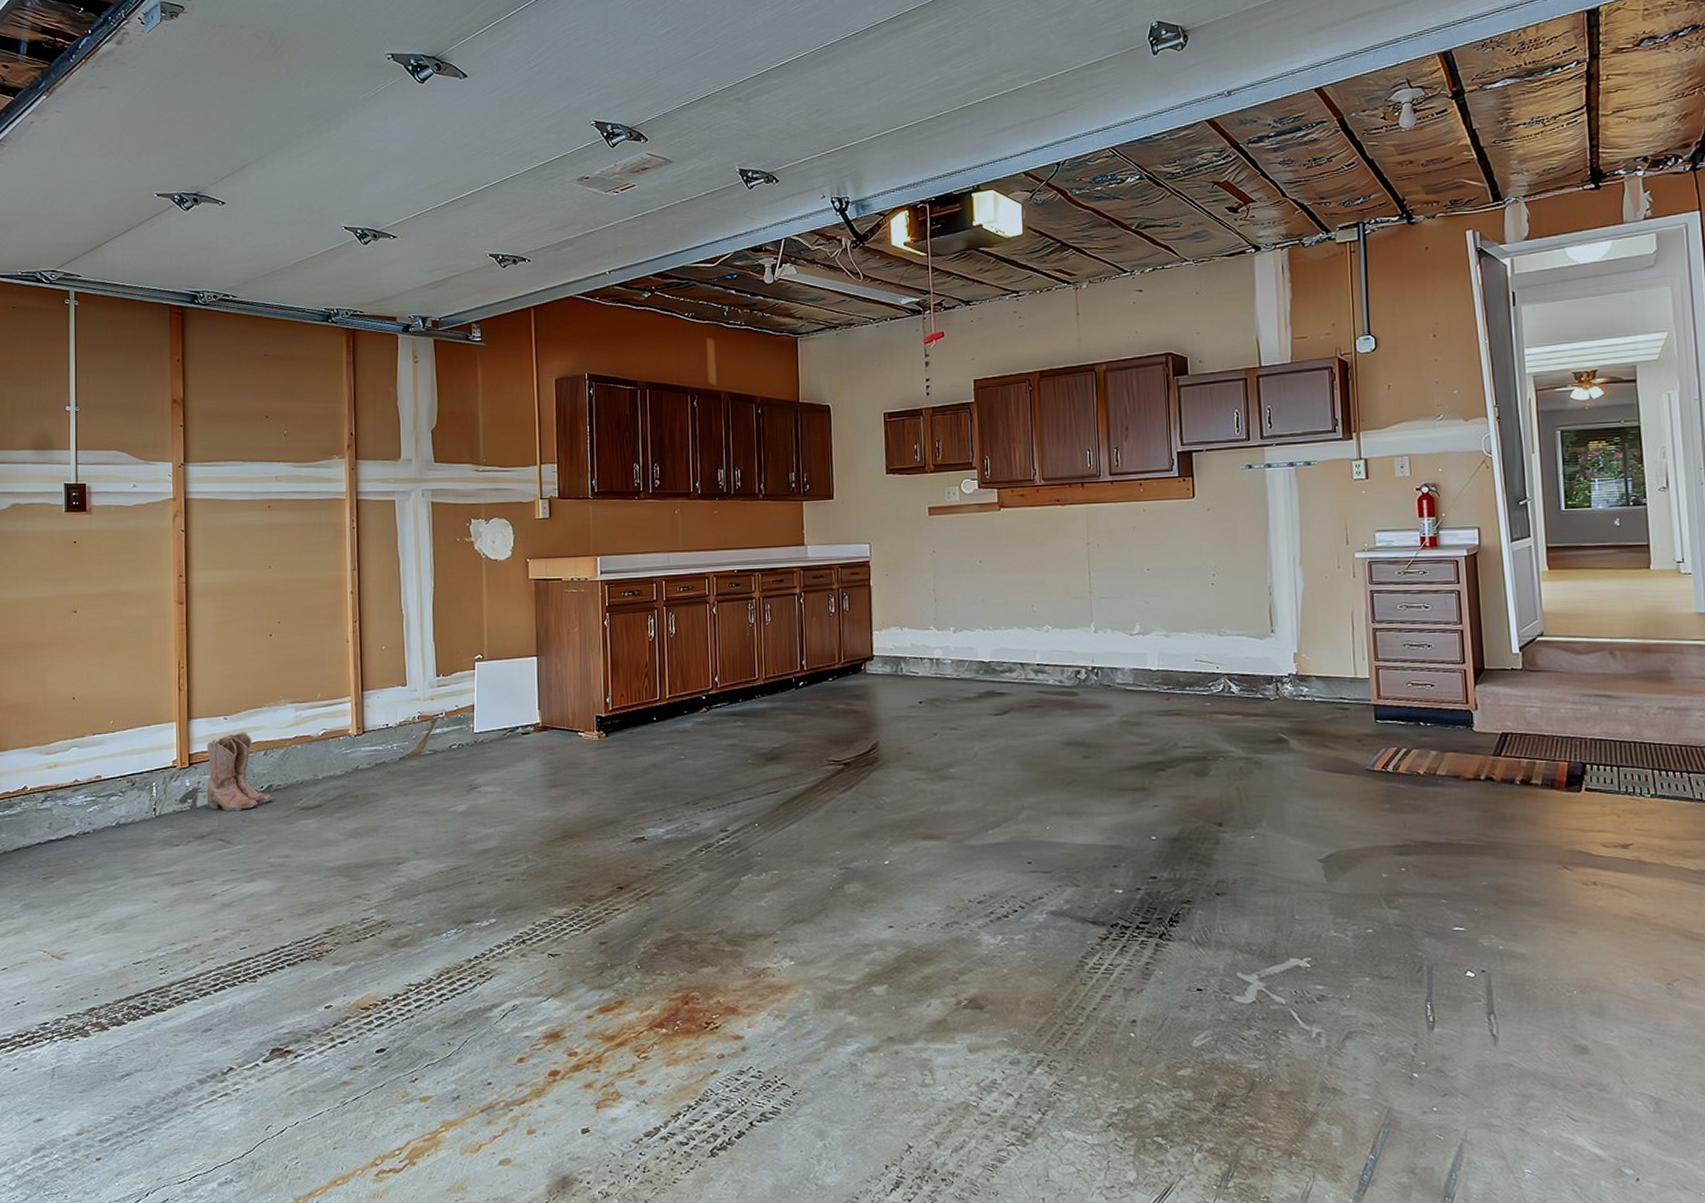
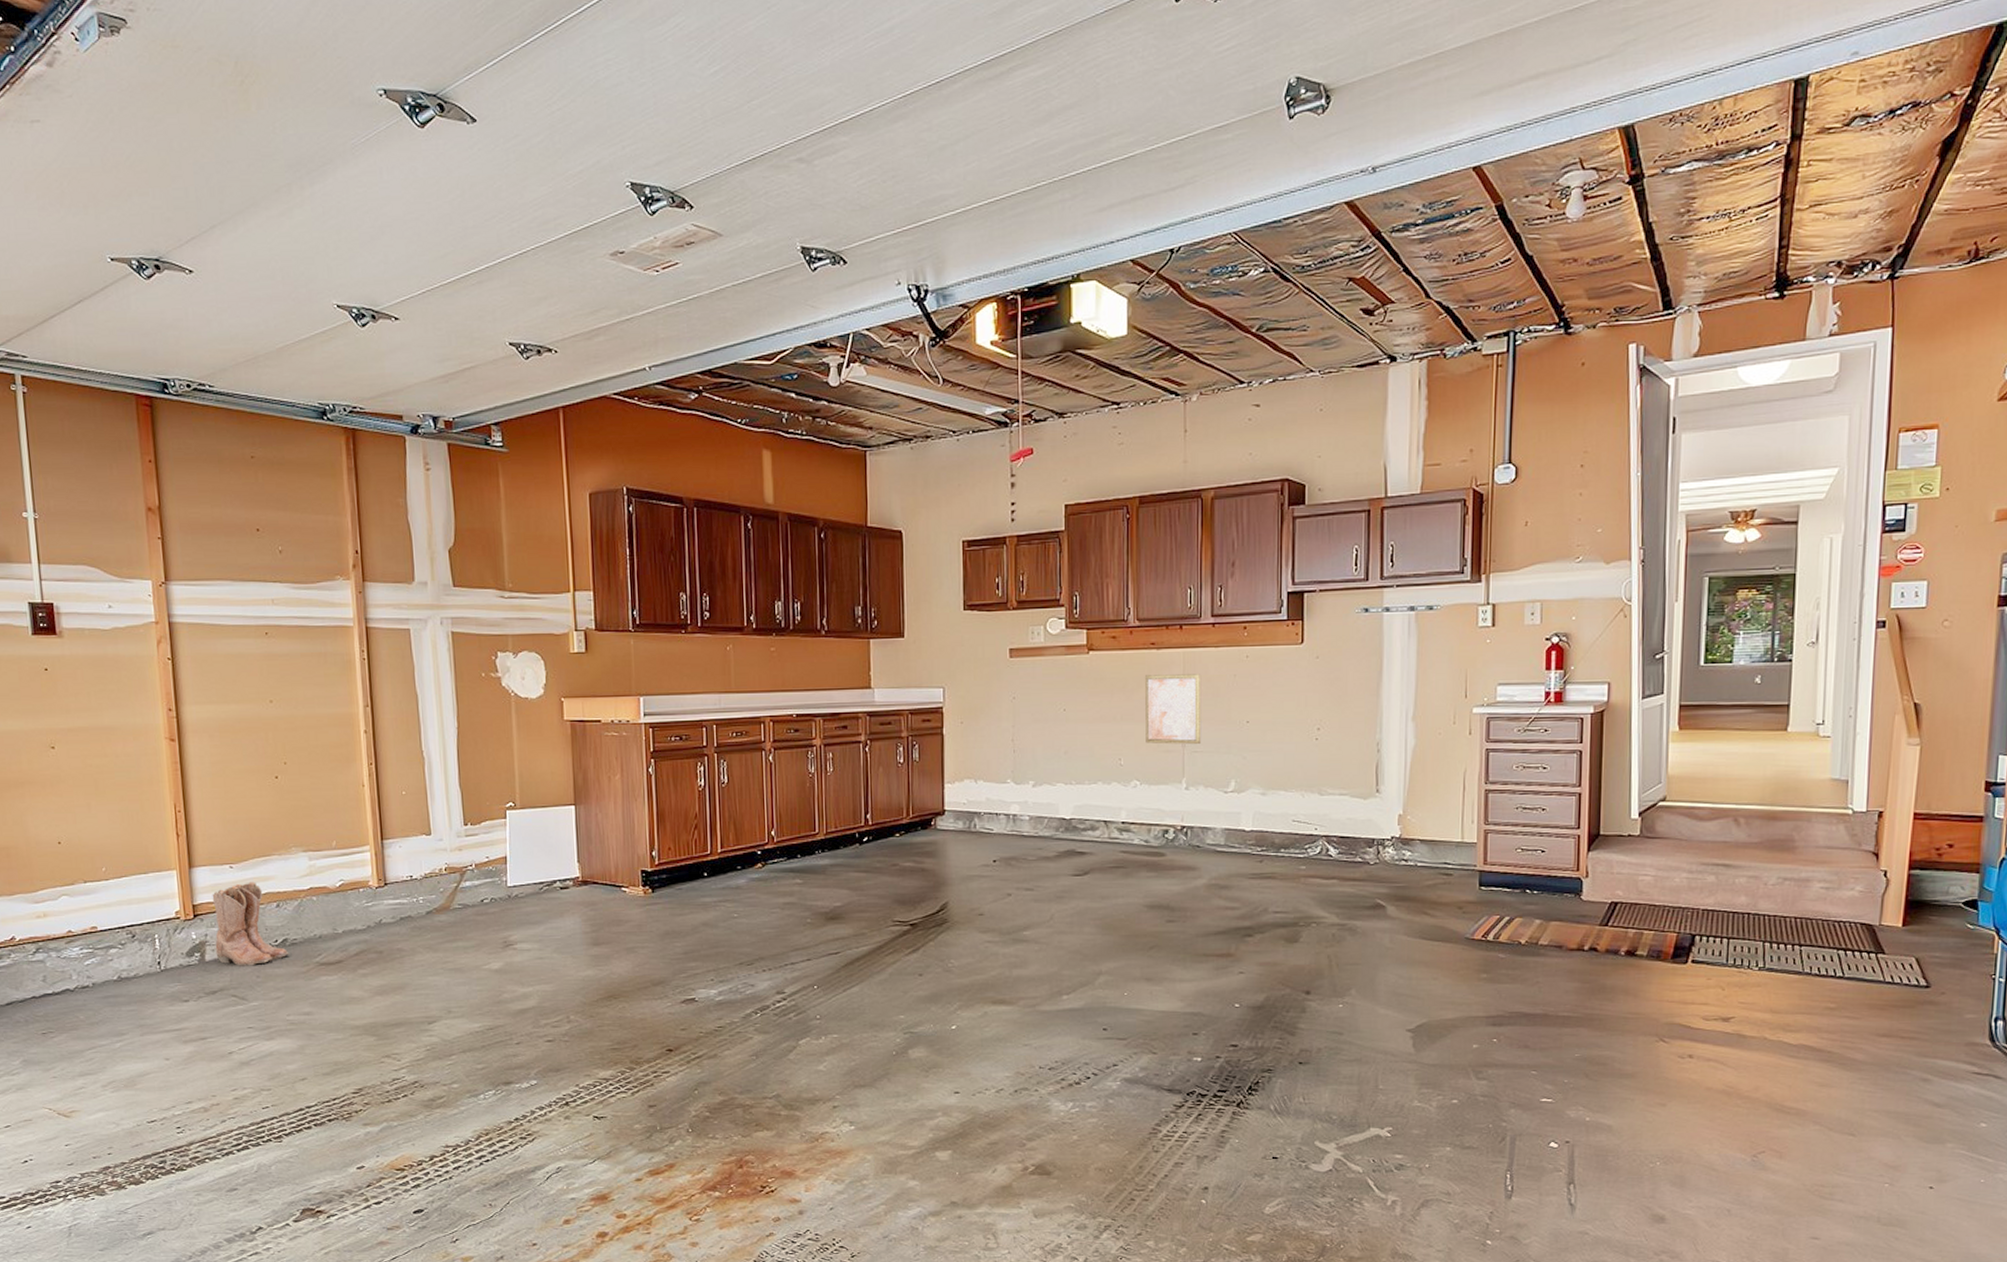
wall art: none [1052,527,1107,591] -> present [1145,674,1202,744]

